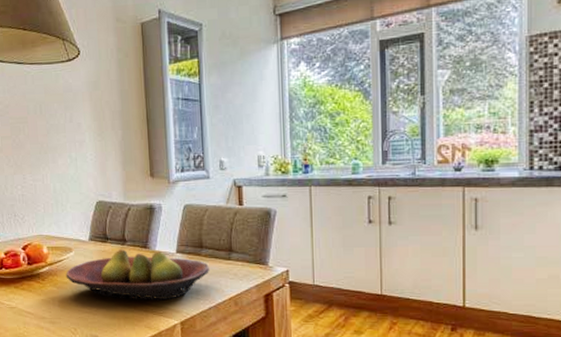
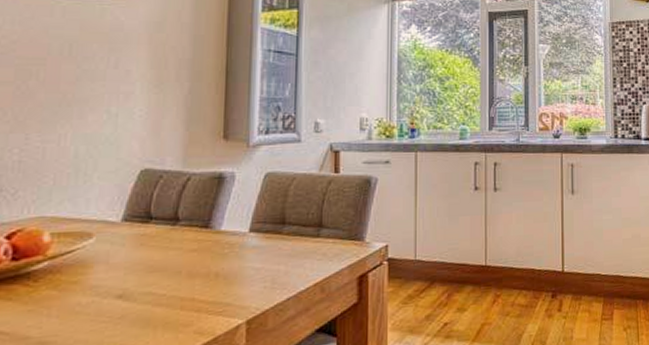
fruit bowl: present [65,248,209,300] -> none [76,229,291,298]

